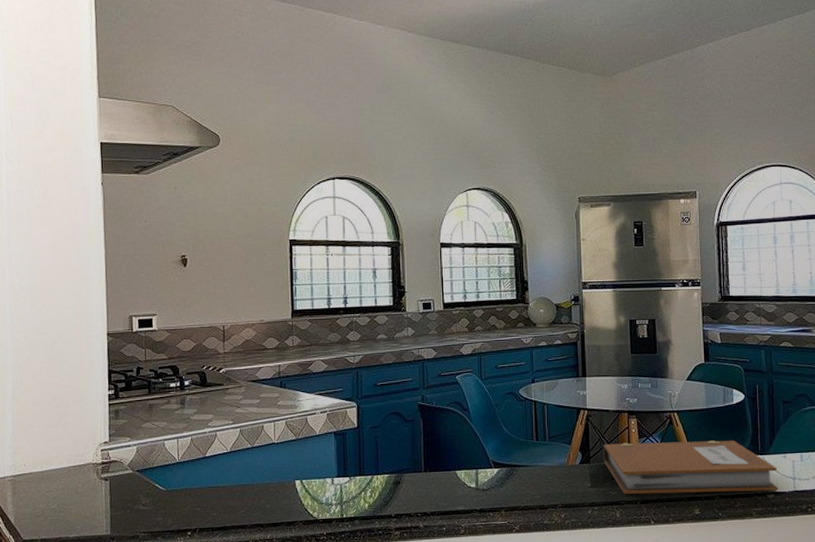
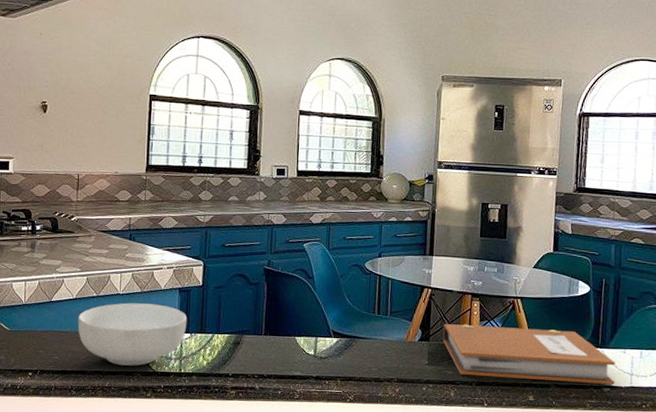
cereal bowl: none [234,450,345,516] -> present [77,303,187,366]

